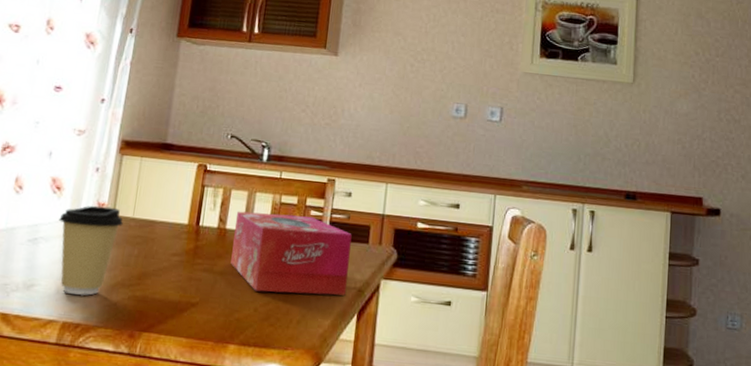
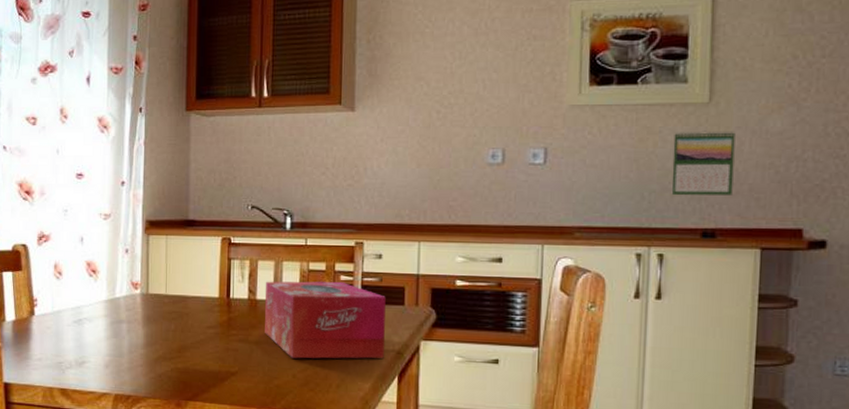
coffee cup: present [59,205,124,296] -> none [98,285,158,370]
calendar: none [602,105,653,164] -> present [671,131,736,196]

